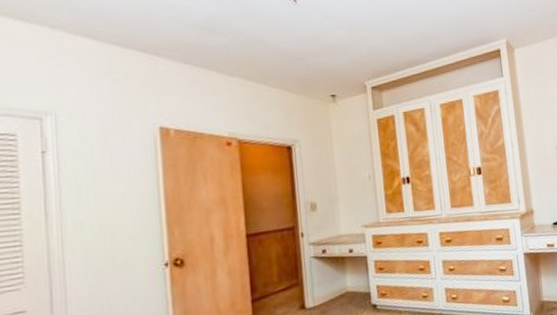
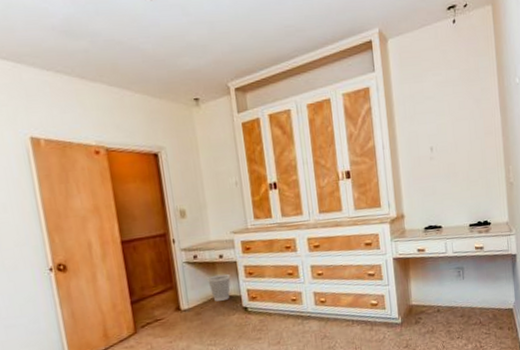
wastebasket: none [336,269,360,299] -> present [207,273,231,302]

